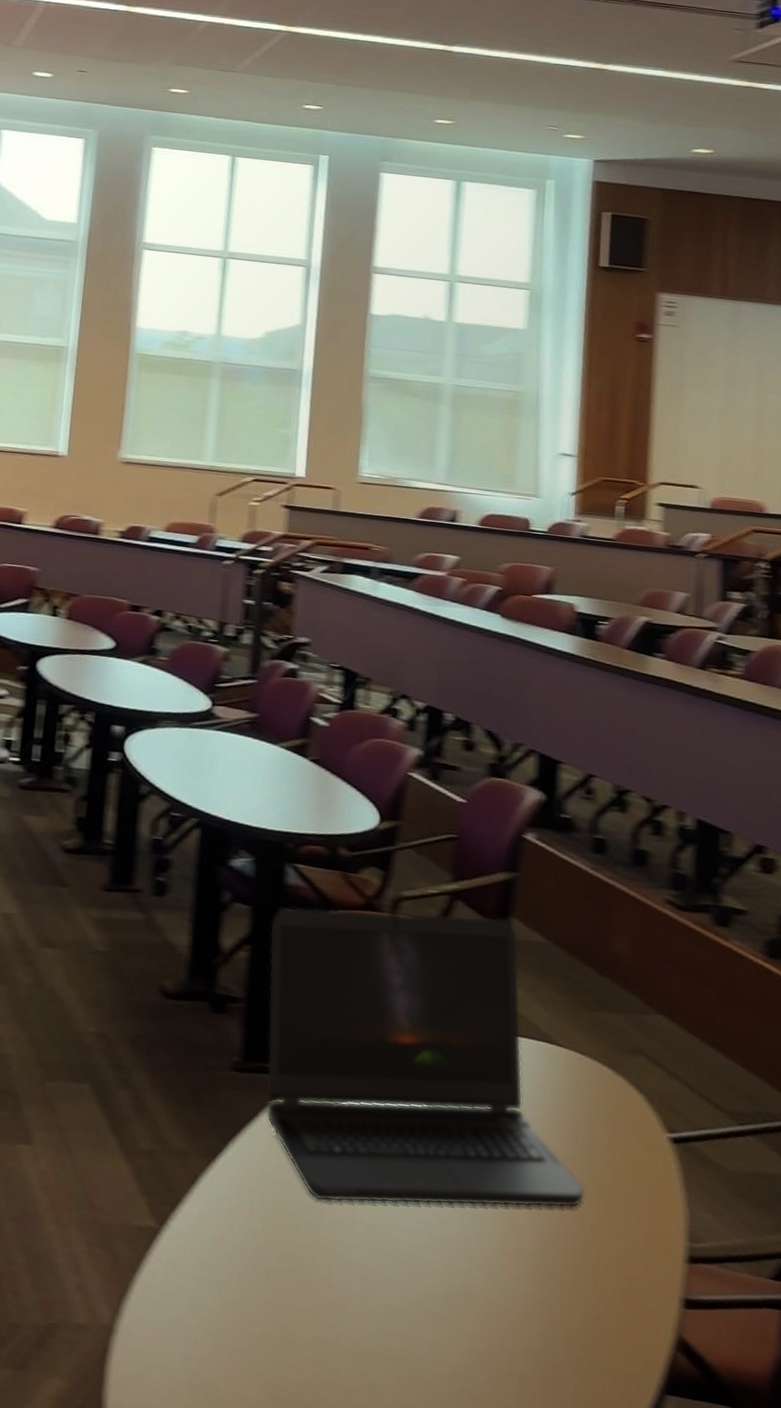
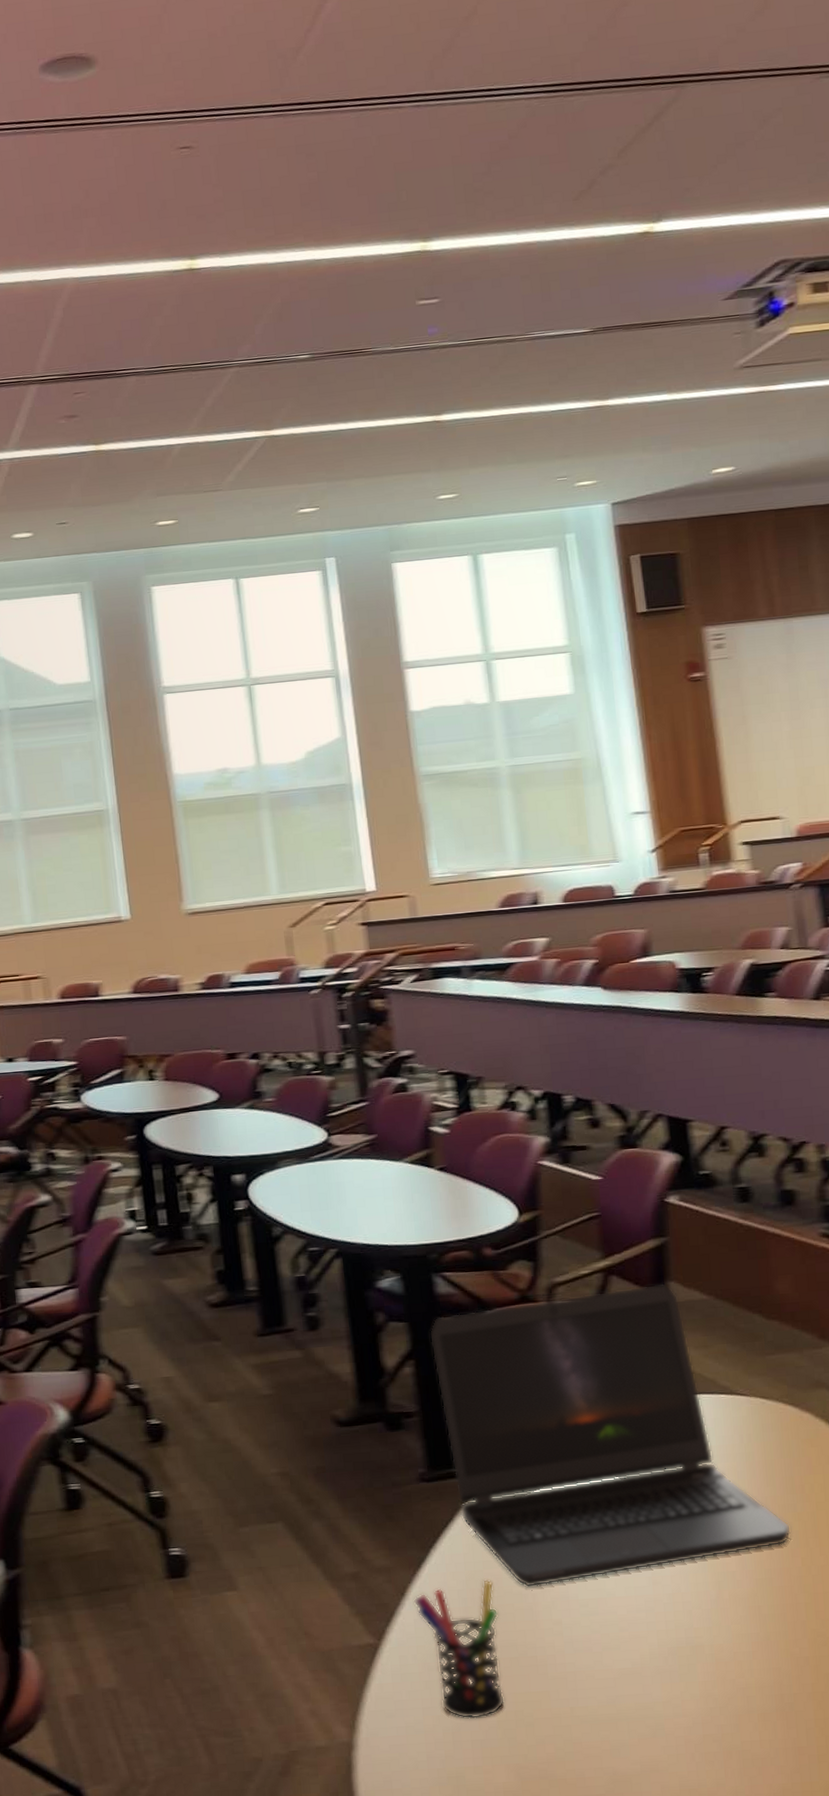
pen holder: none [202,1183,285,1328] -> present [413,1579,506,1719]

